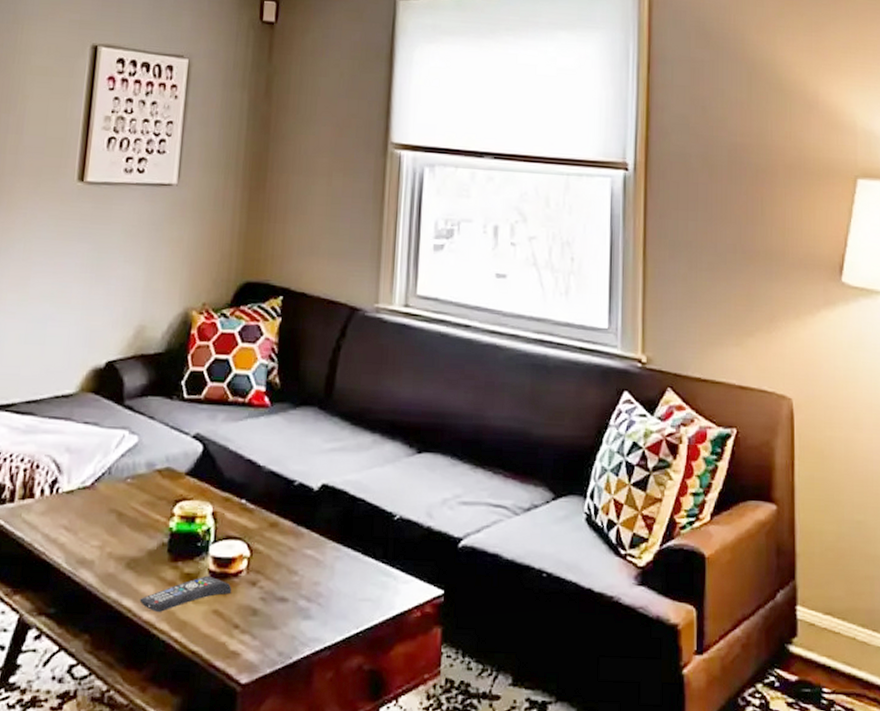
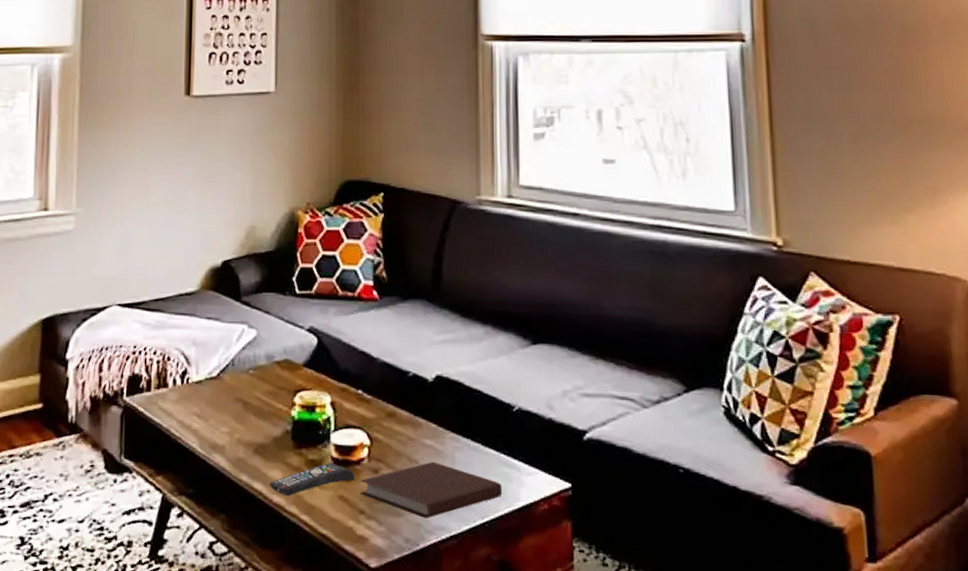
notebook: none [236,571,379,630] -> present [361,461,503,519]

